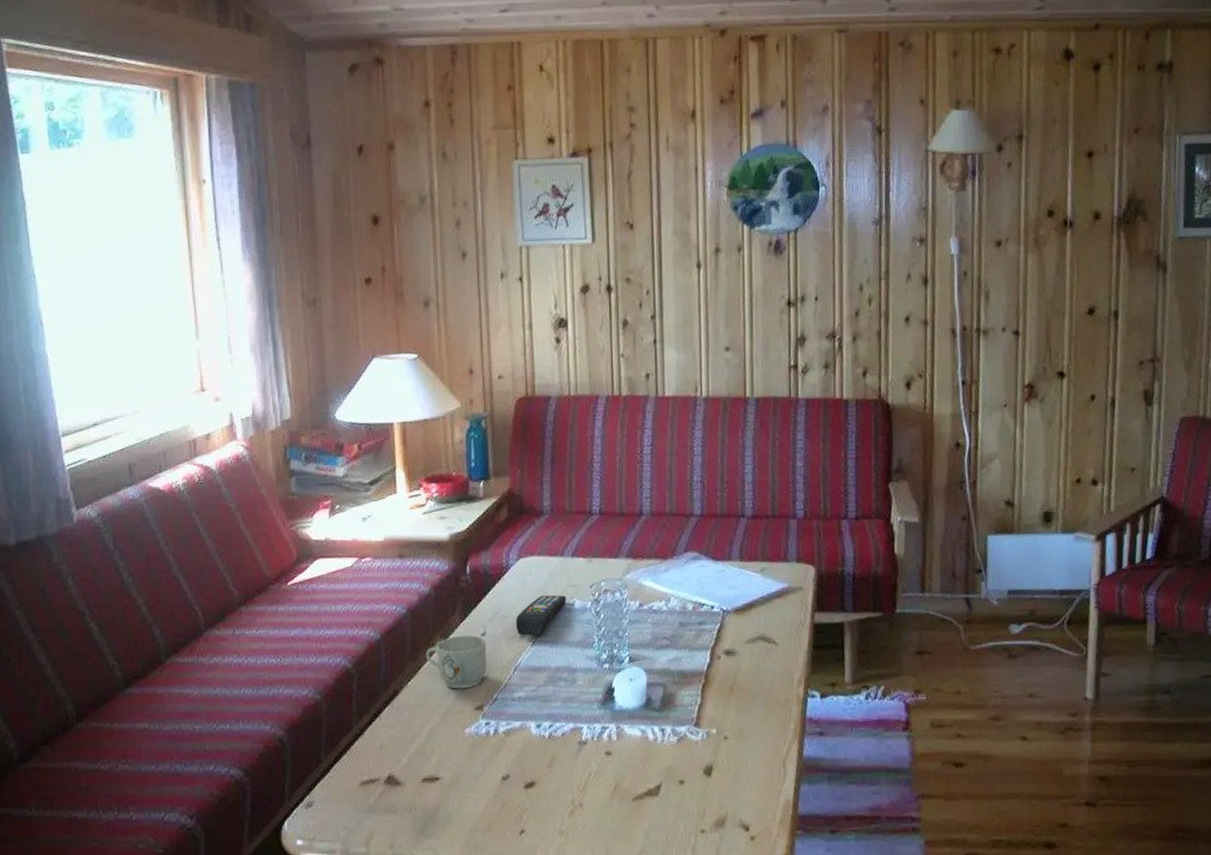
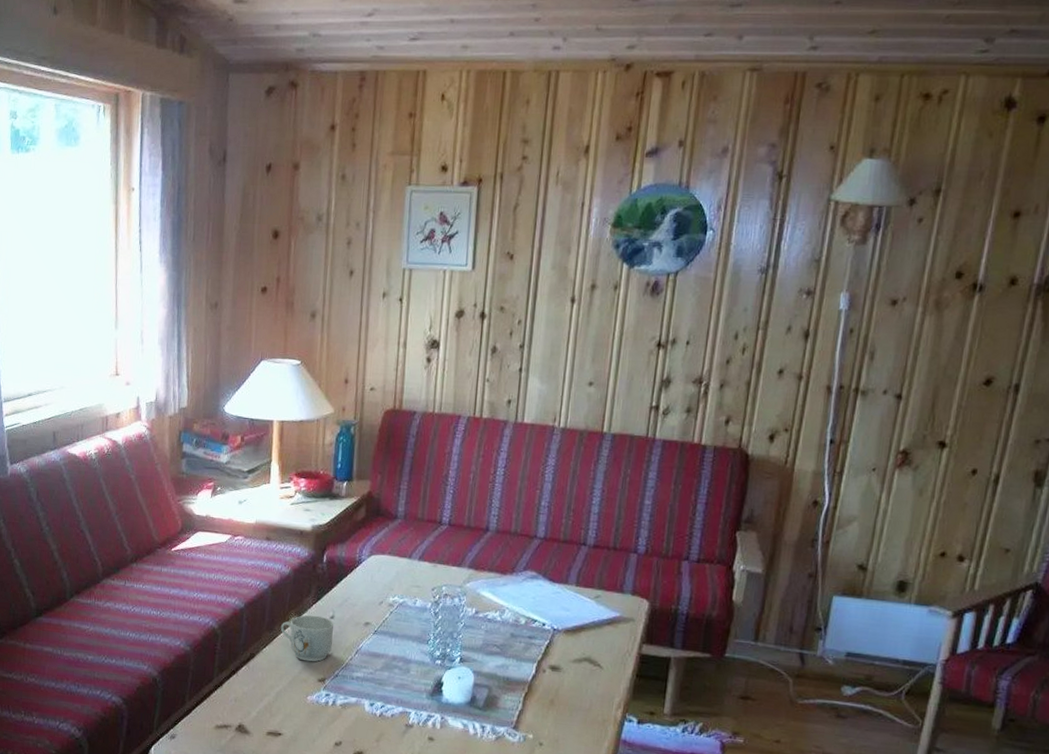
remote control: present [515,595,567,636] -> none [361,591,410,625]

